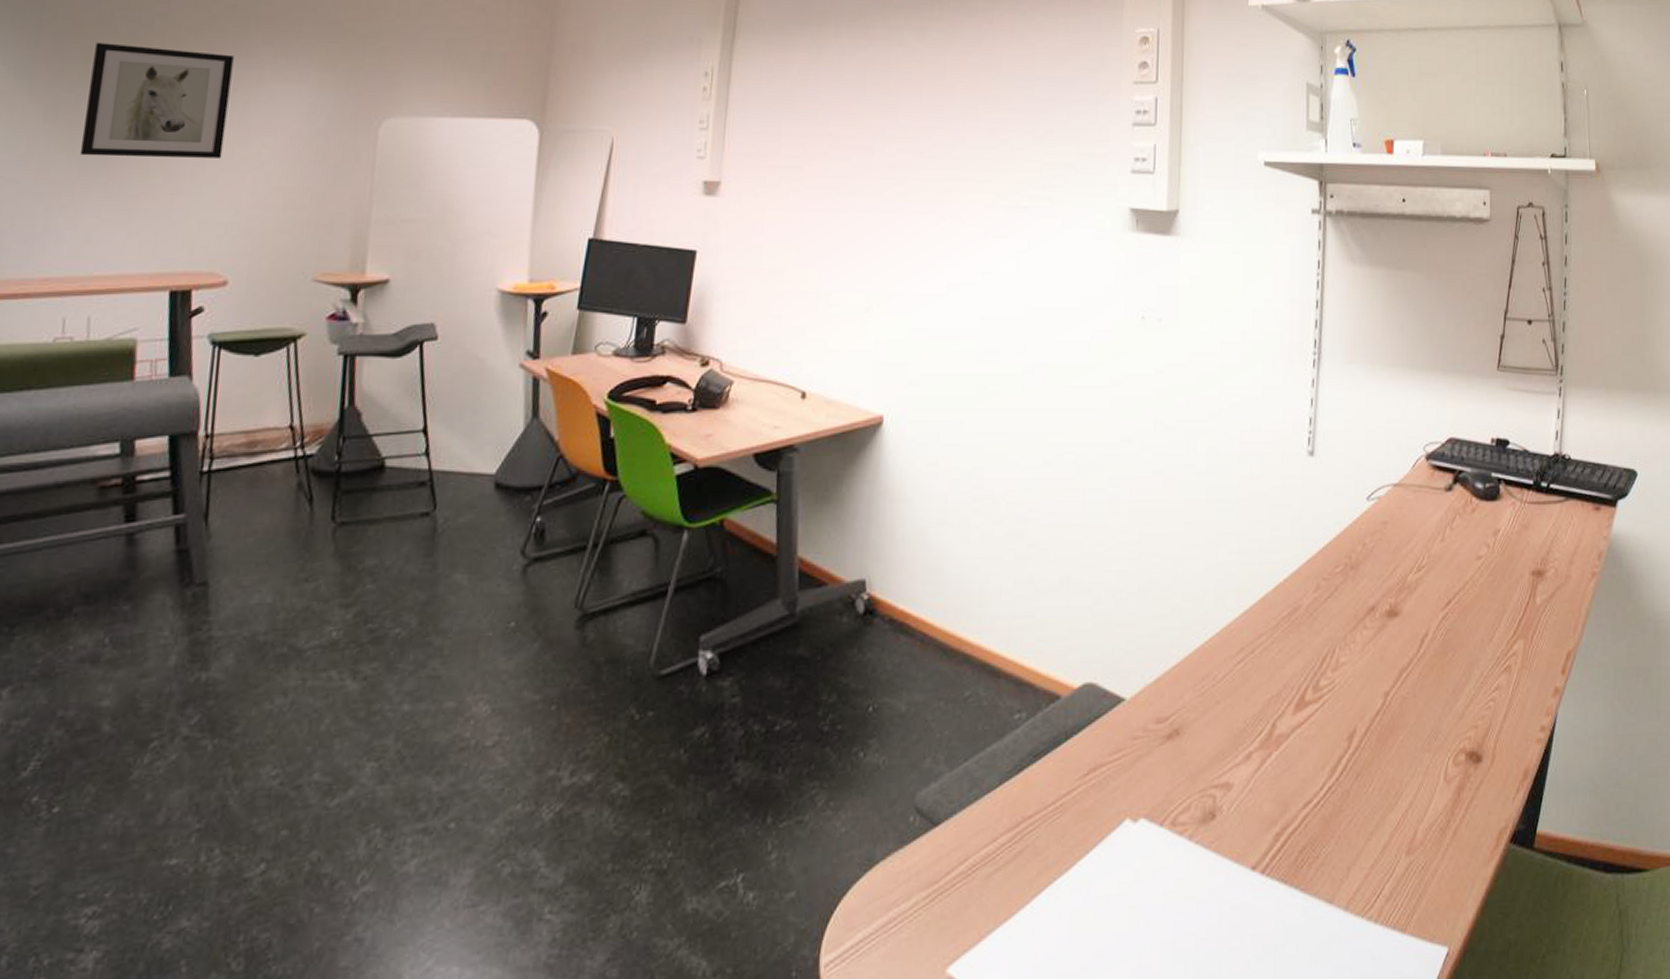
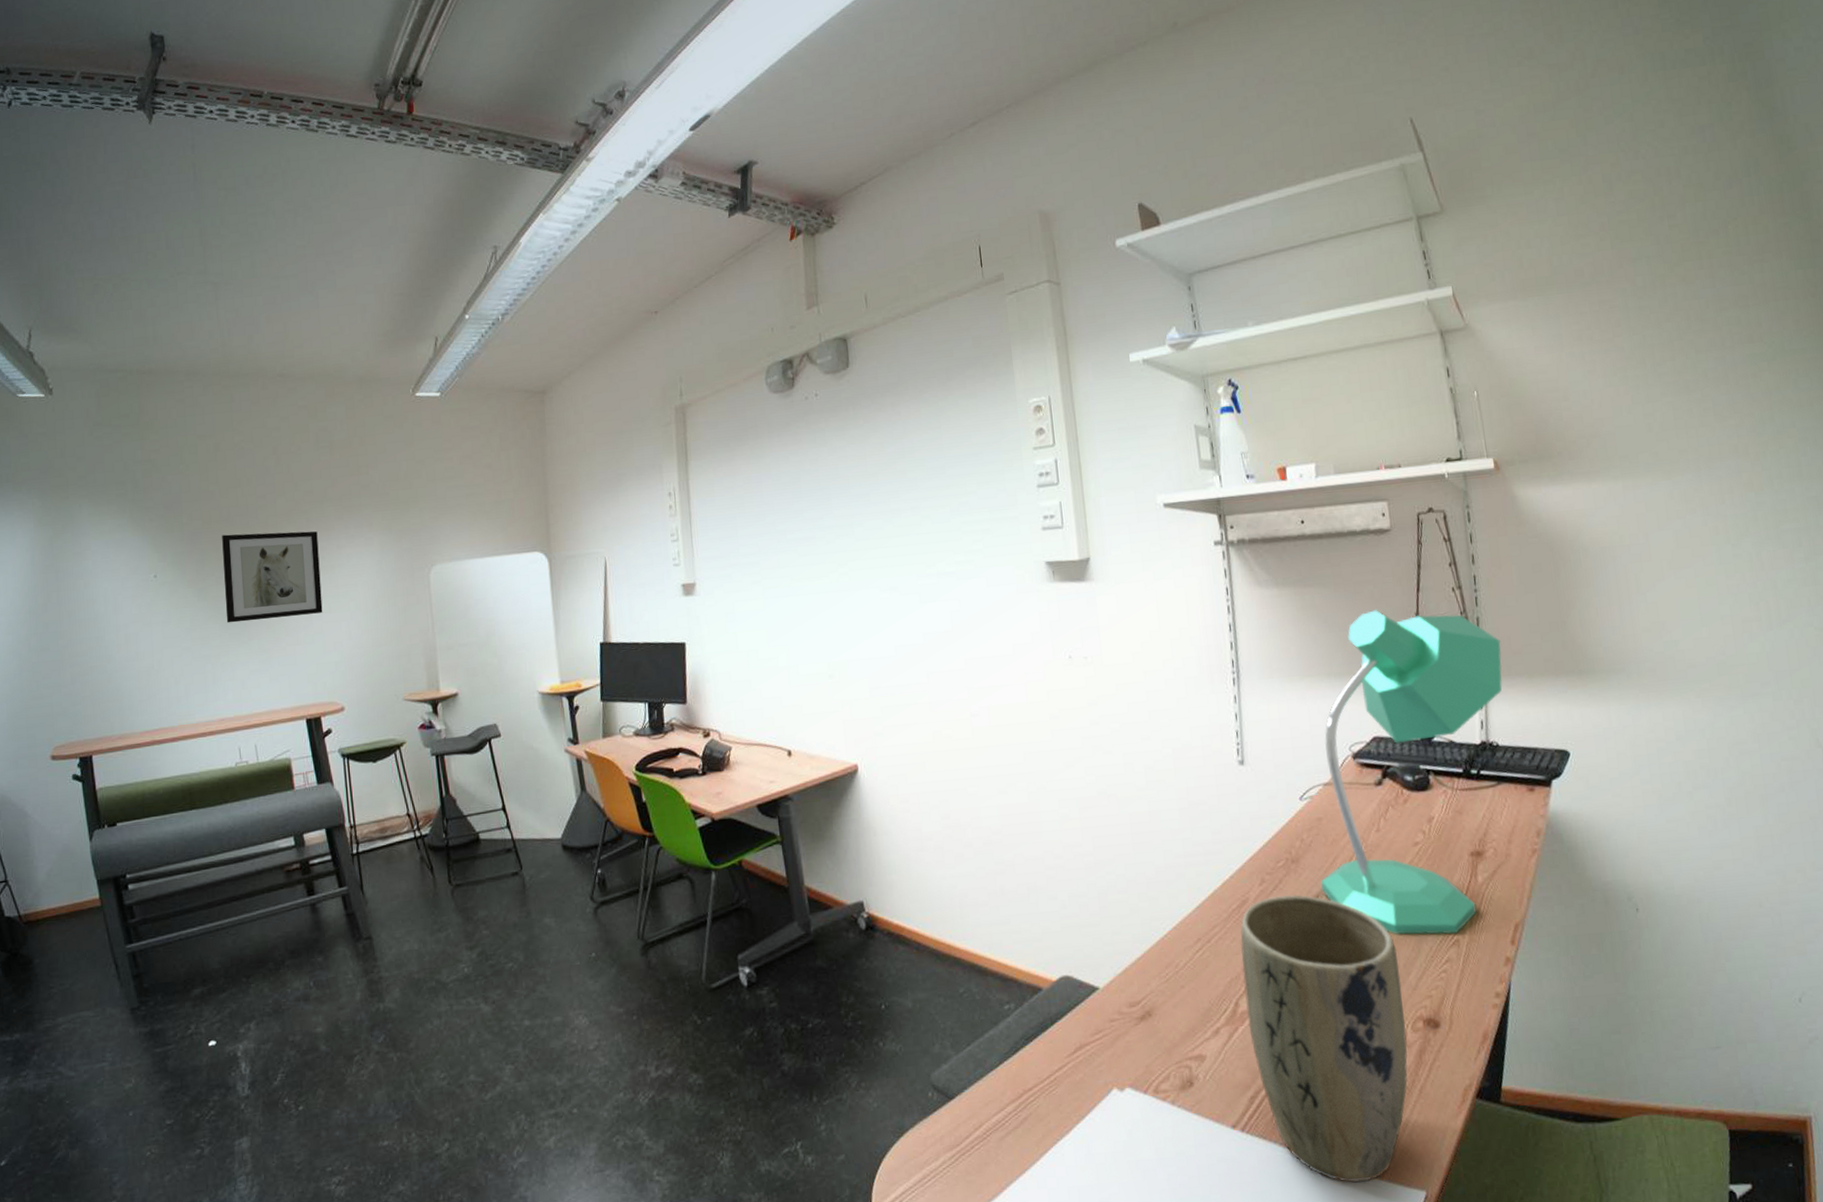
plant pot: none [1283,605,1448,936] -> present [1240,895,1408,1183]
desk lamp: none [1378,302,1584,660] -> present [1321,610,1503,935]

